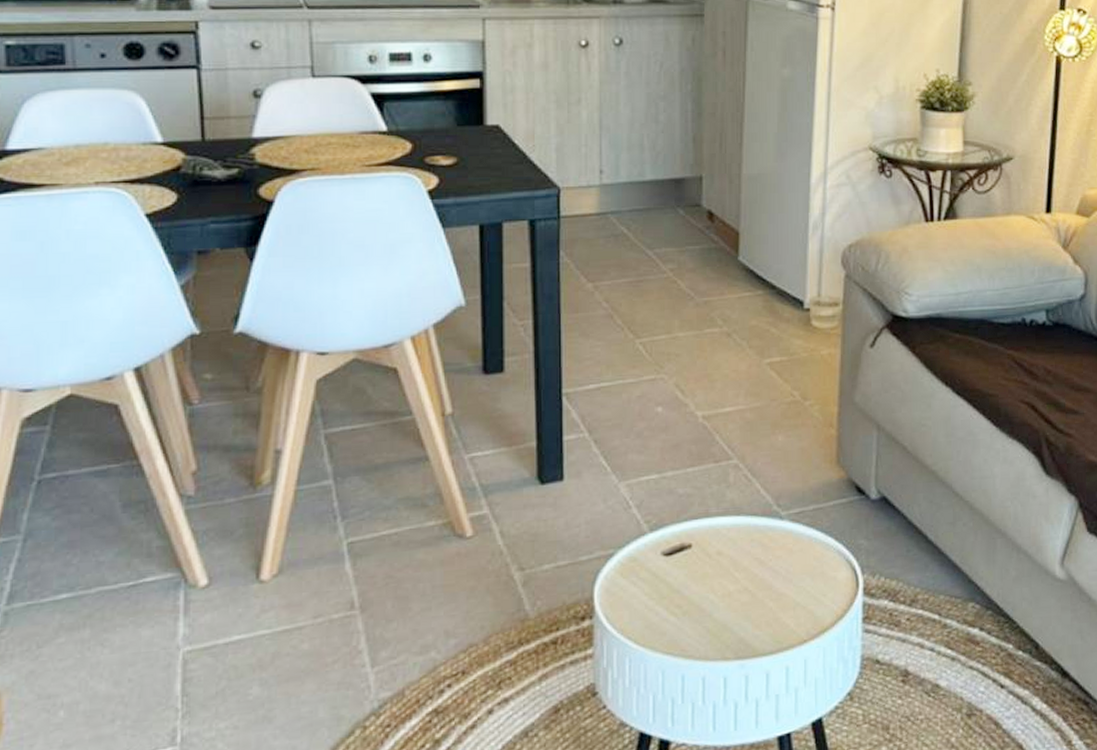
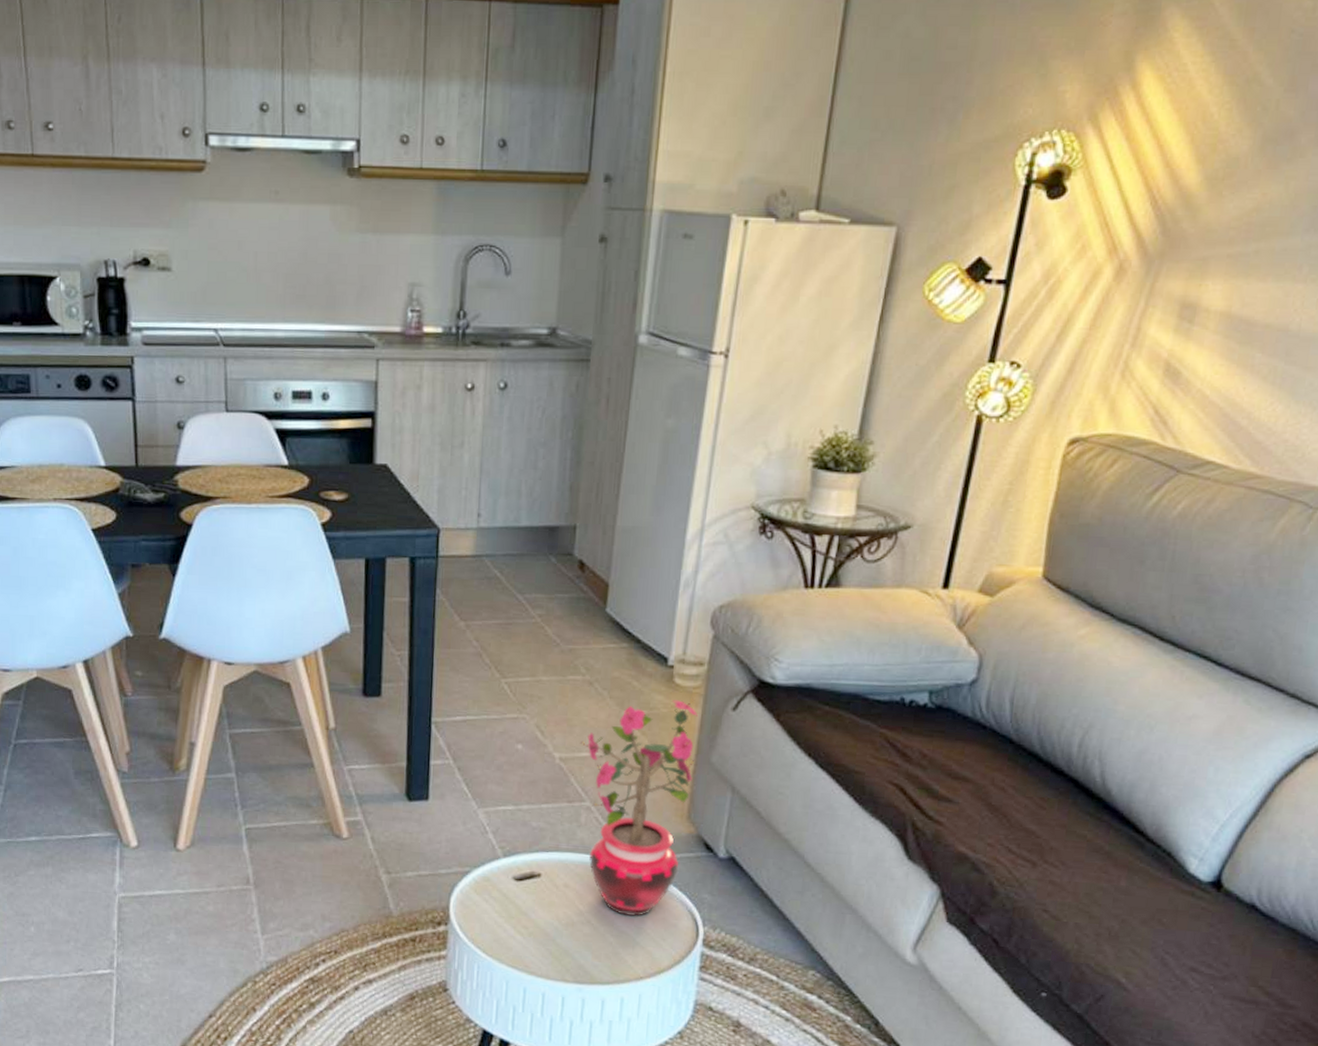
potted plant: none [722,340,838,576] -> present [579,698,699,917]

